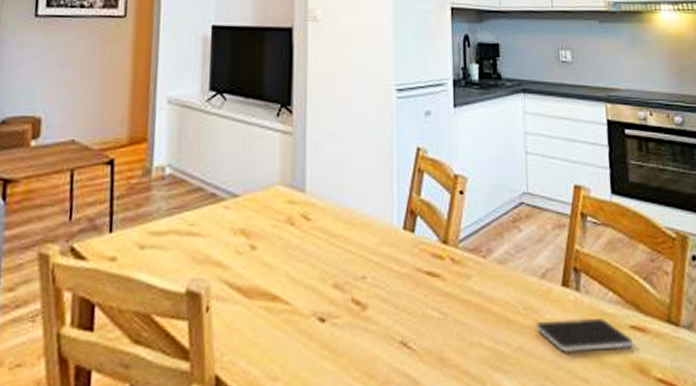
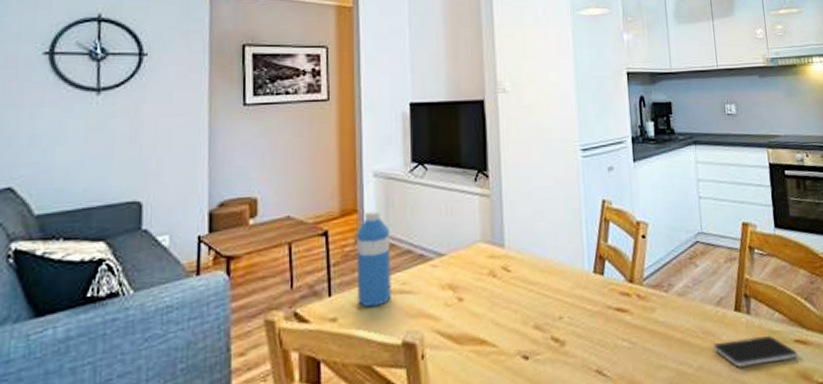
water bottle: none [141,140,181,248] -> present [356,210,391,308]

